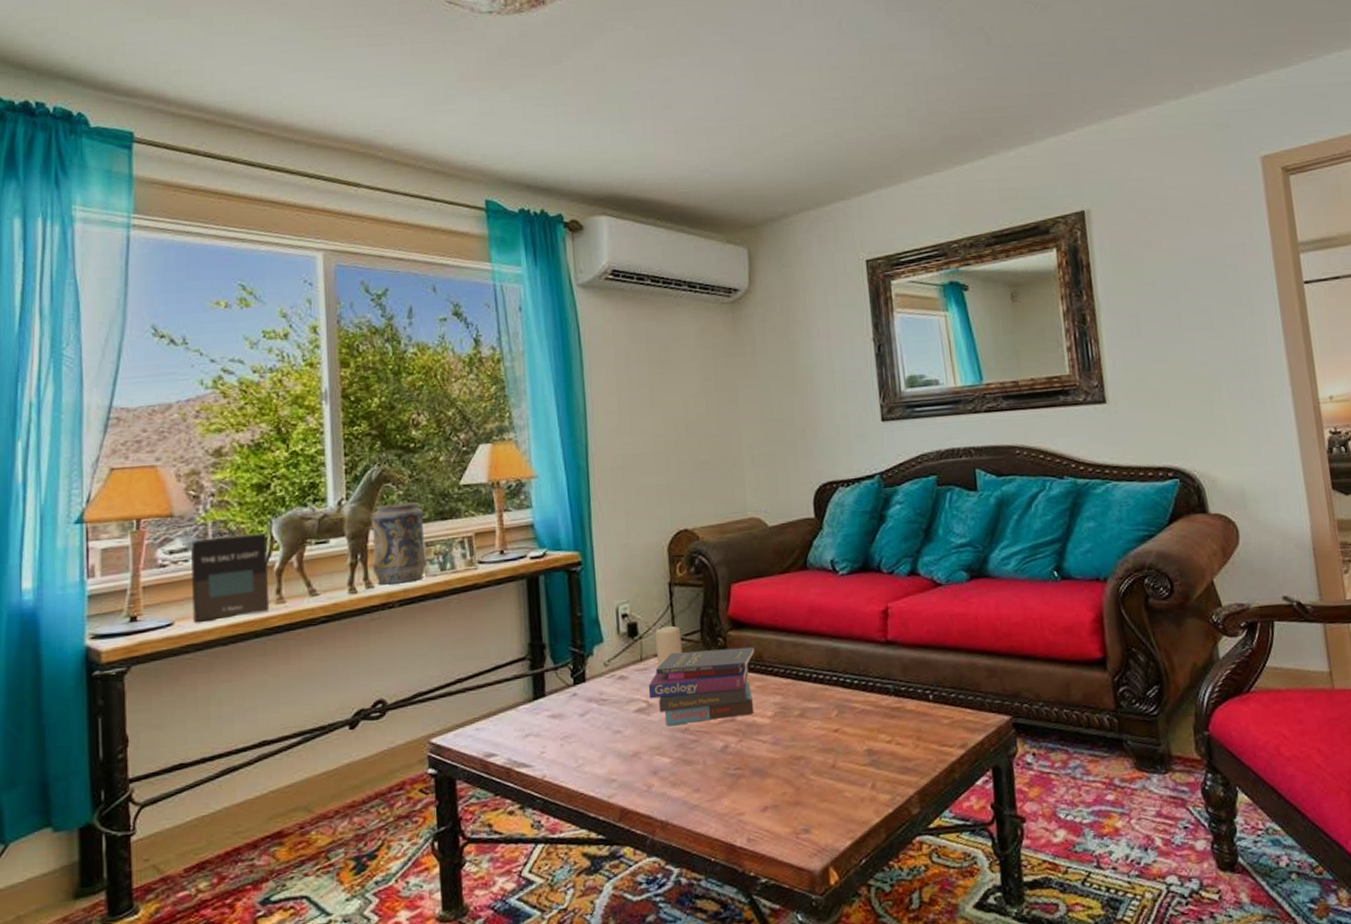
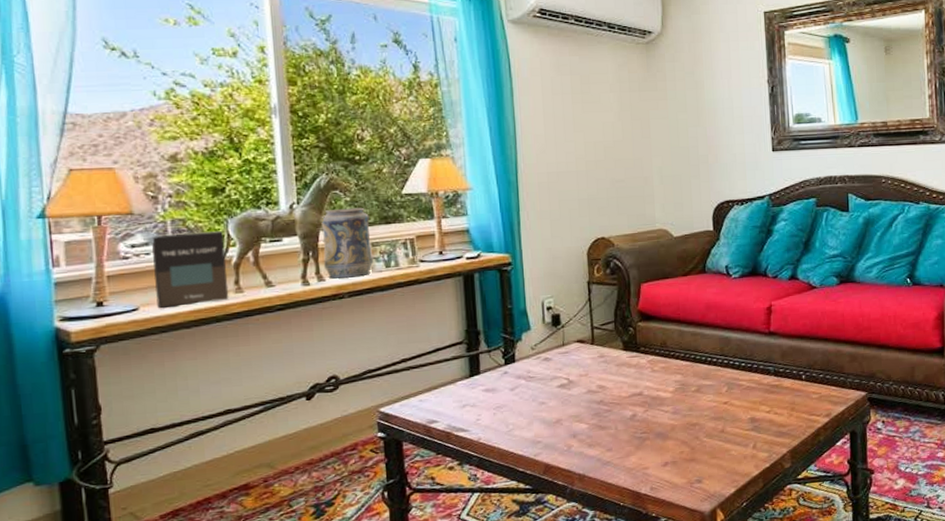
books: present [648,646,755,727] -> none [569,335,660,399]
candle: present [655,625,682,668] -> none [576,317,599,352]

